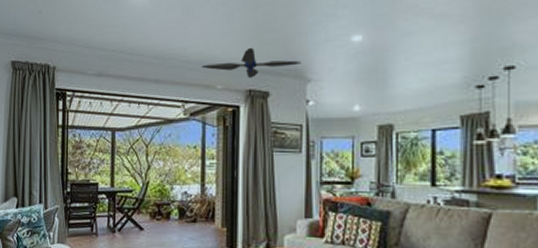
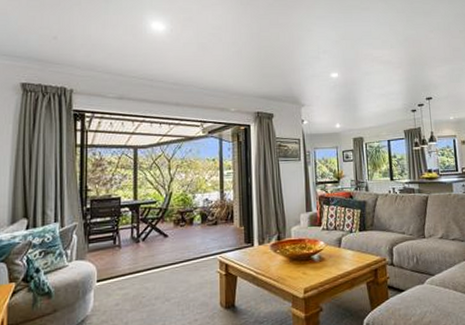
ceiling fan: present [201,47,301,79] -> none [216,78,296,103]

